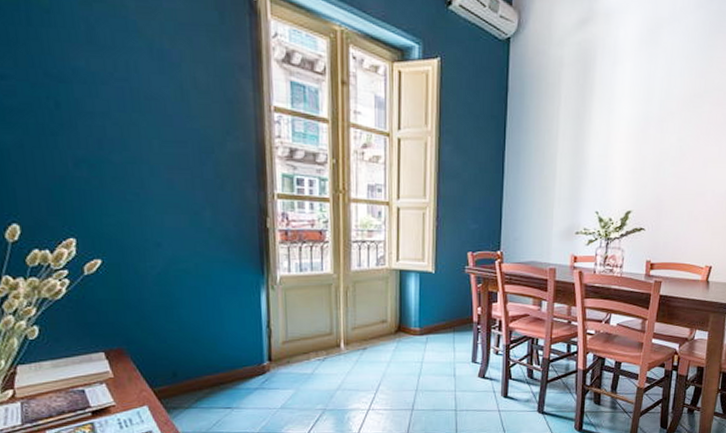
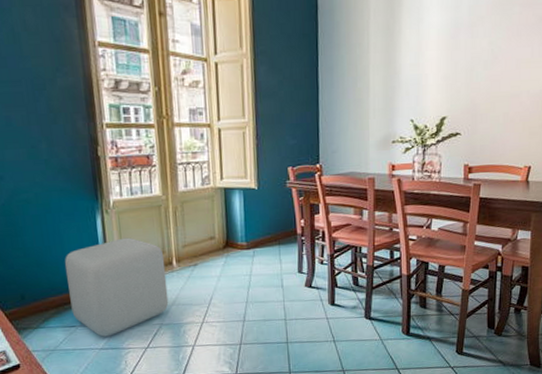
pouf: none [223,316,334,420] -> present [64,237,169,337]

